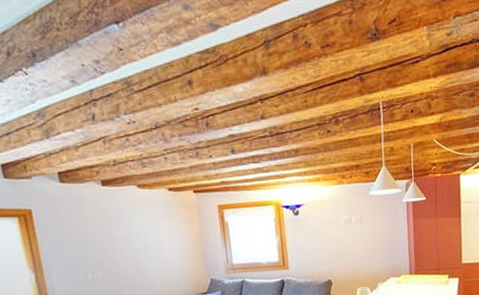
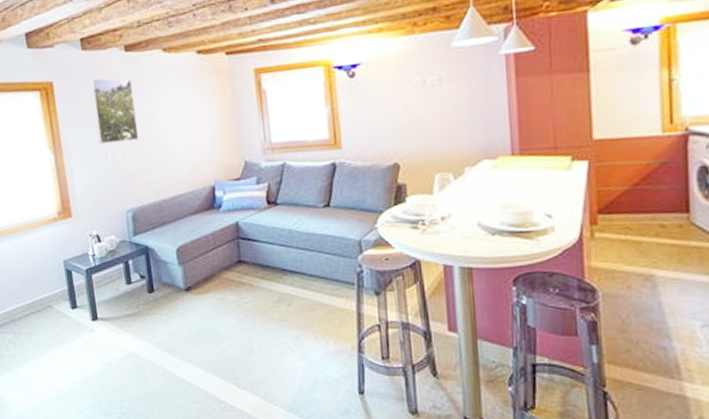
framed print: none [68,207,118,265] -> present [89,78,140,145]

